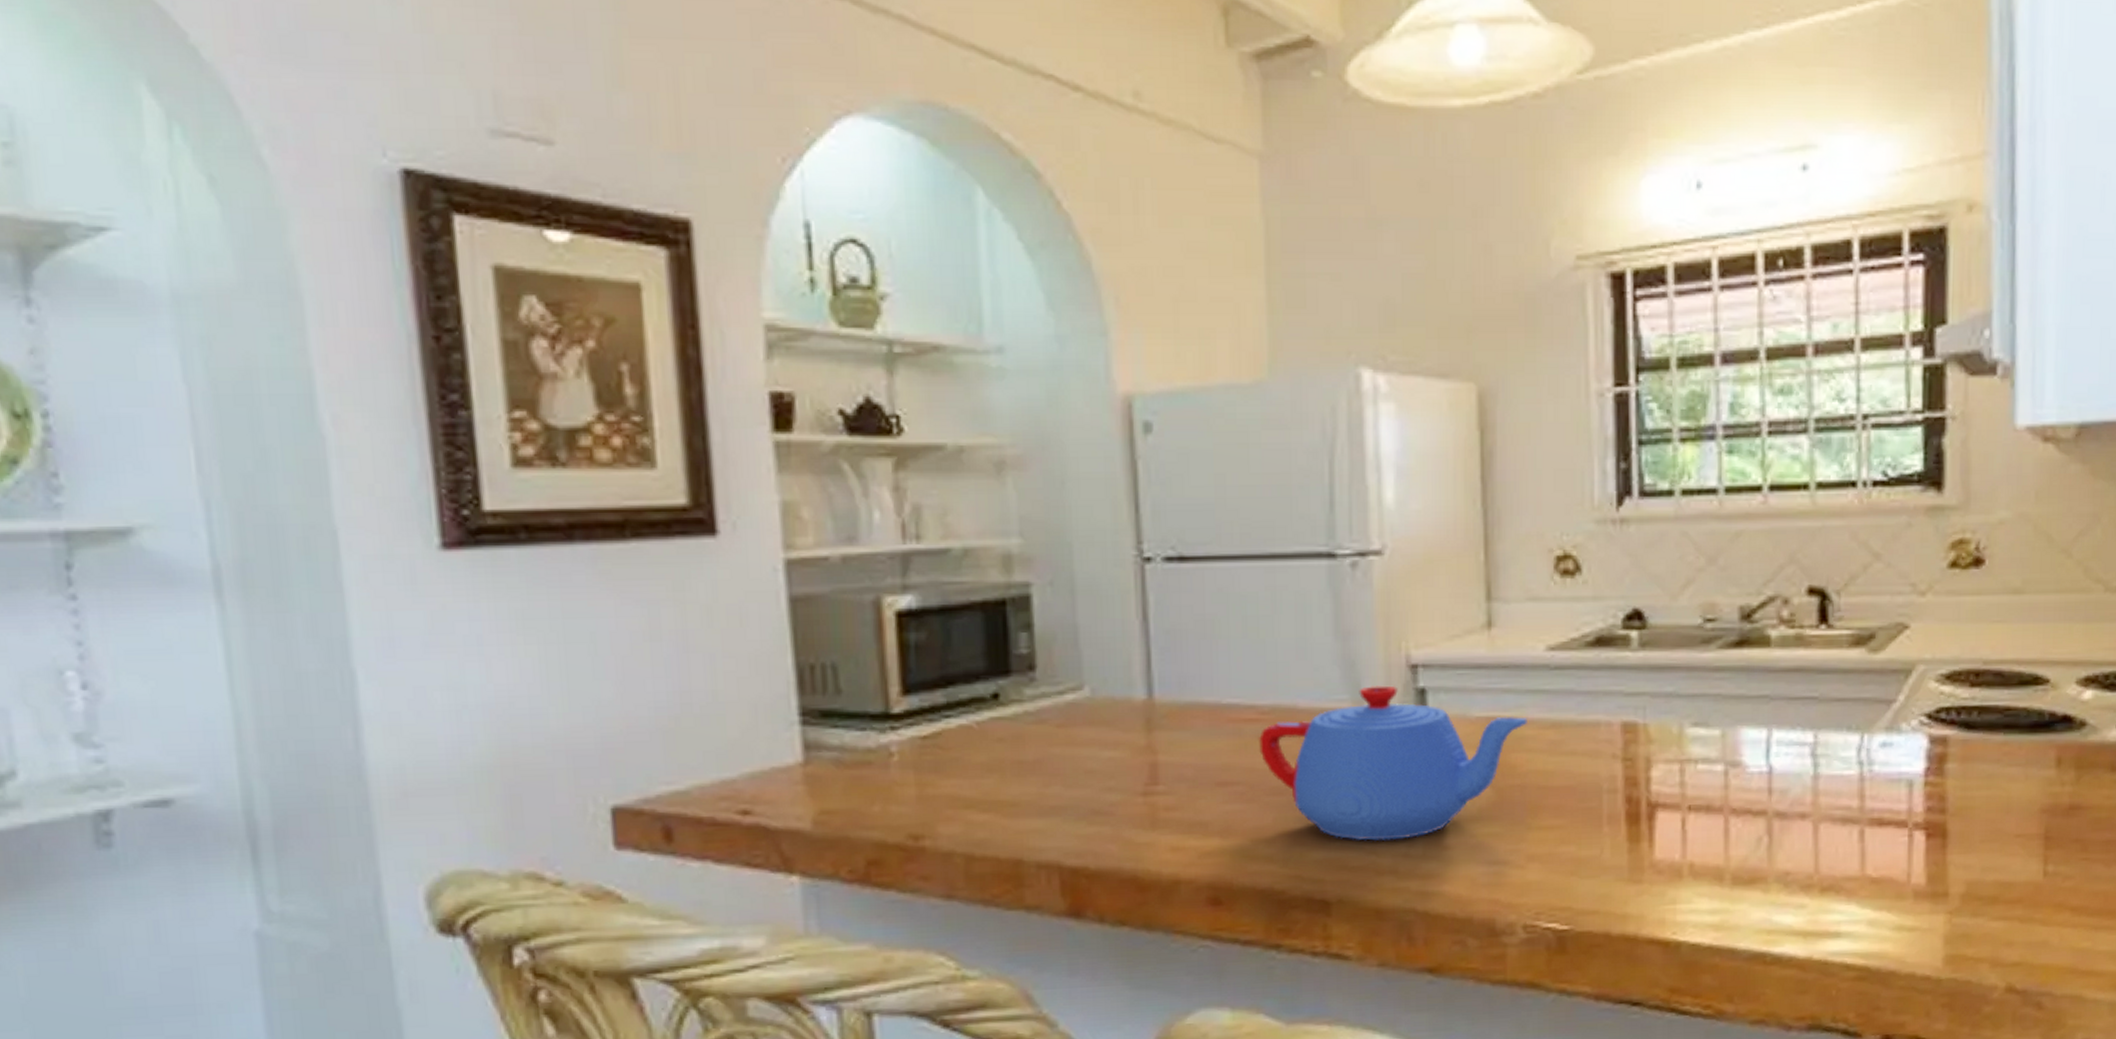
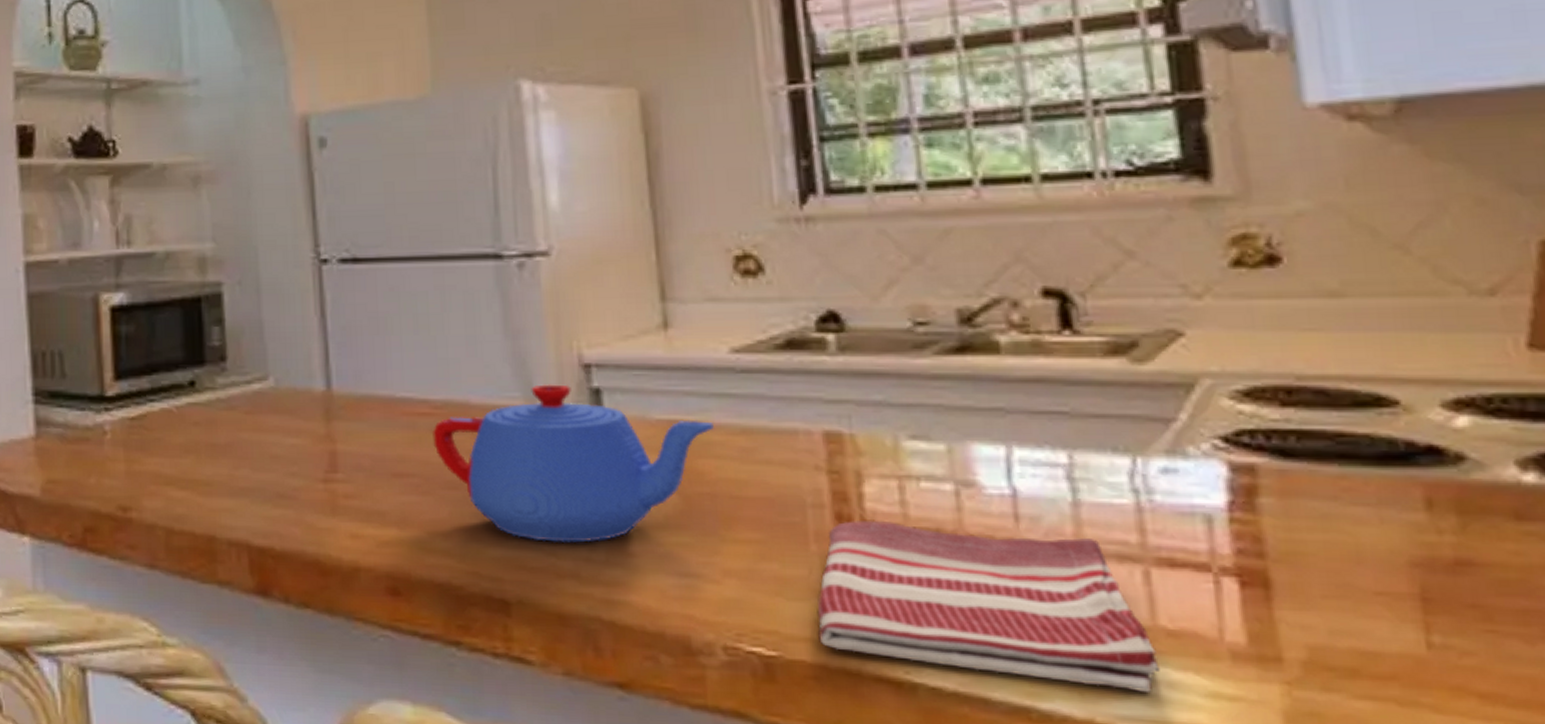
dish towel: none [1605,801,1863,931] -> present [817,521,1160,692]

